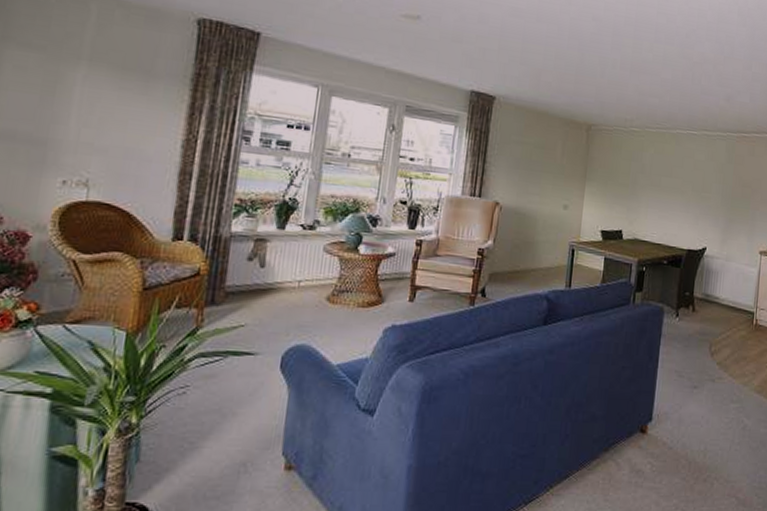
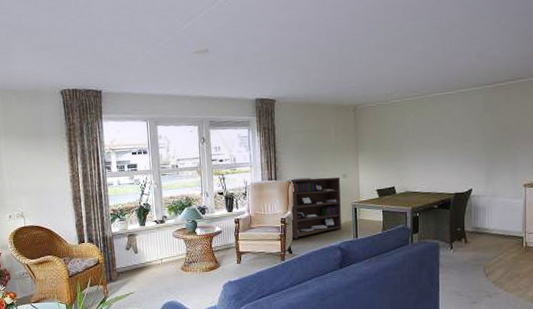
bookshelf: none [490,199,559,279] -> present [289,177,341,239]

